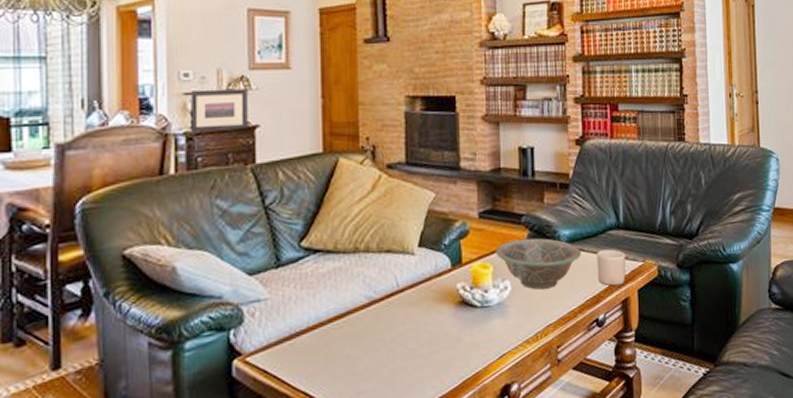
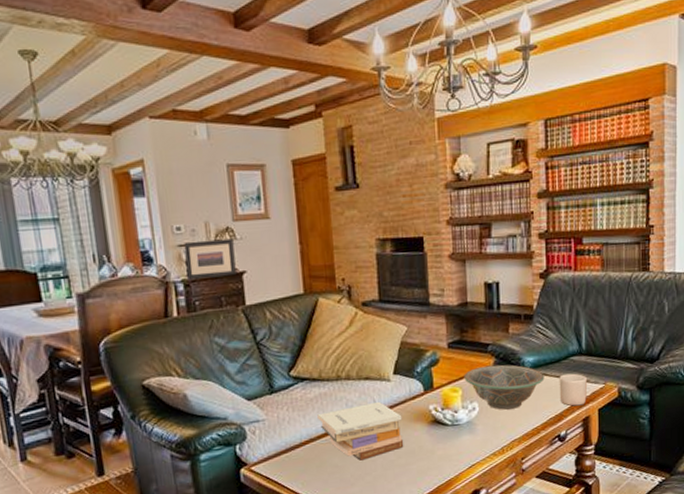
books: none [329,278,427,349] -> present [317,401,404,461]

